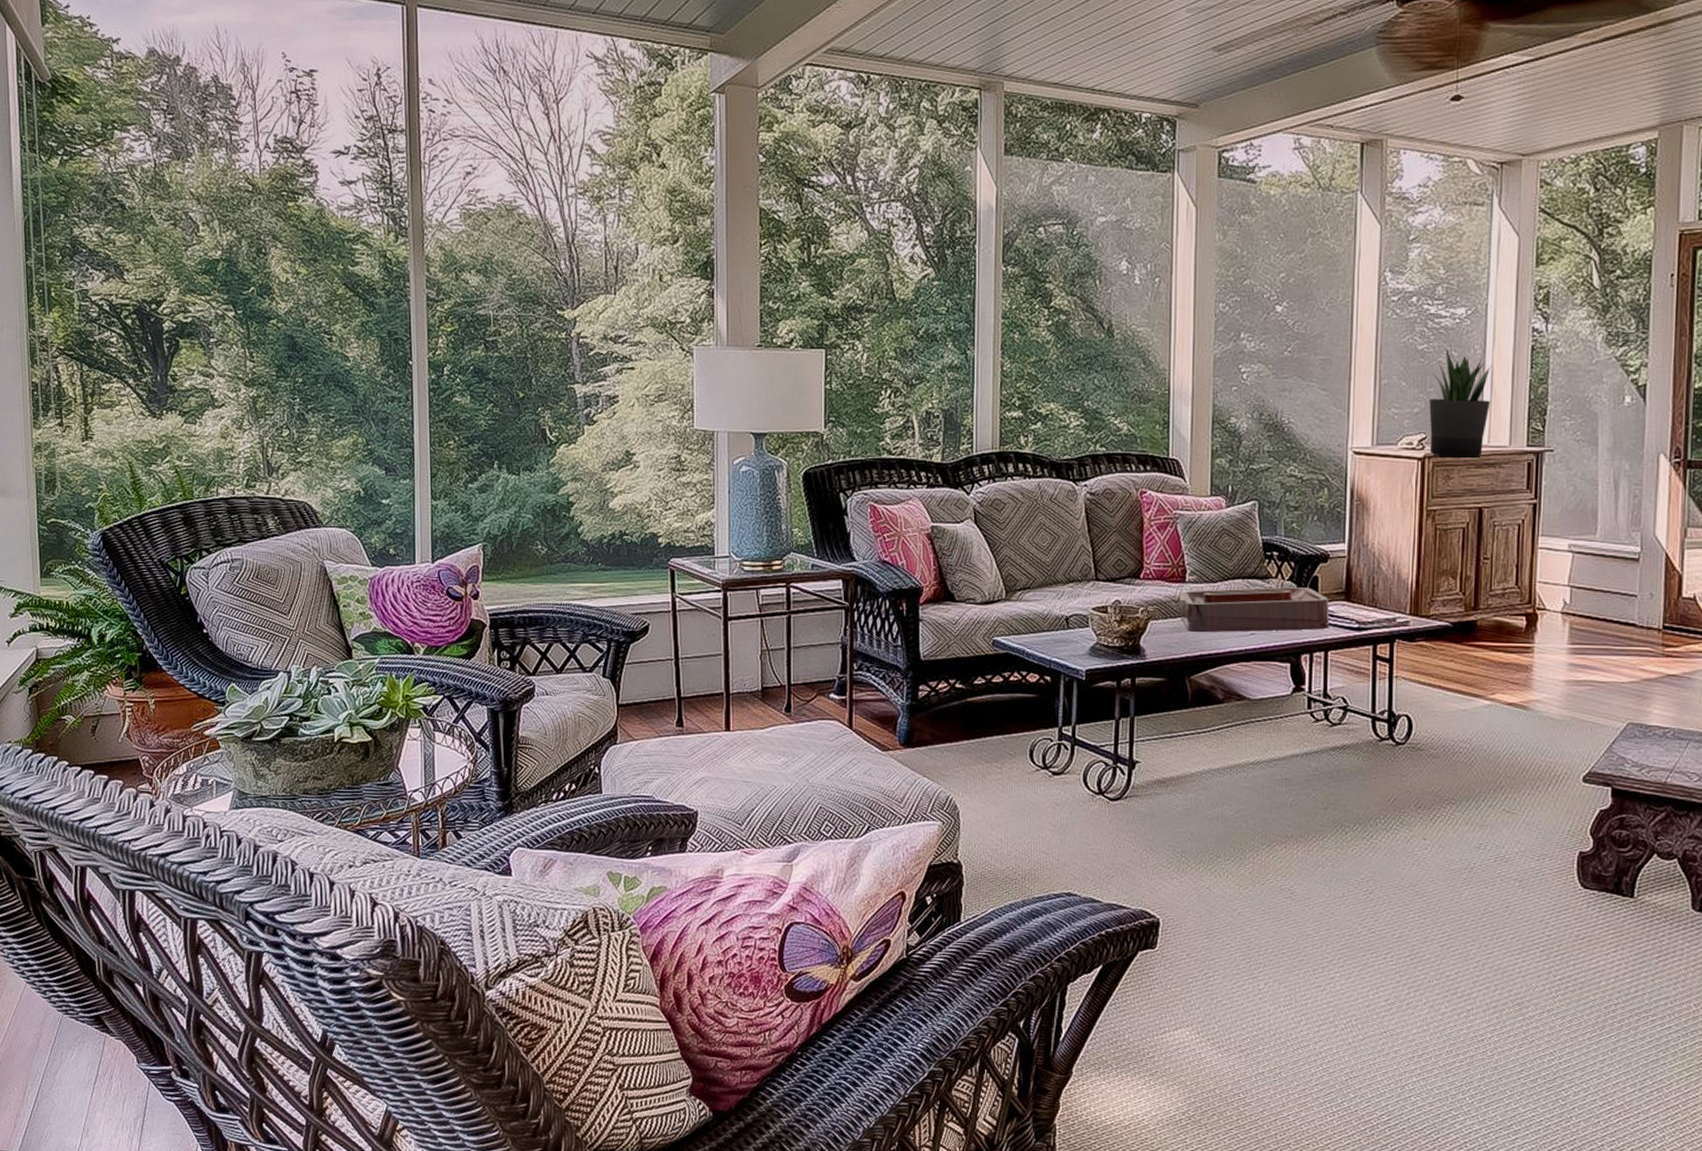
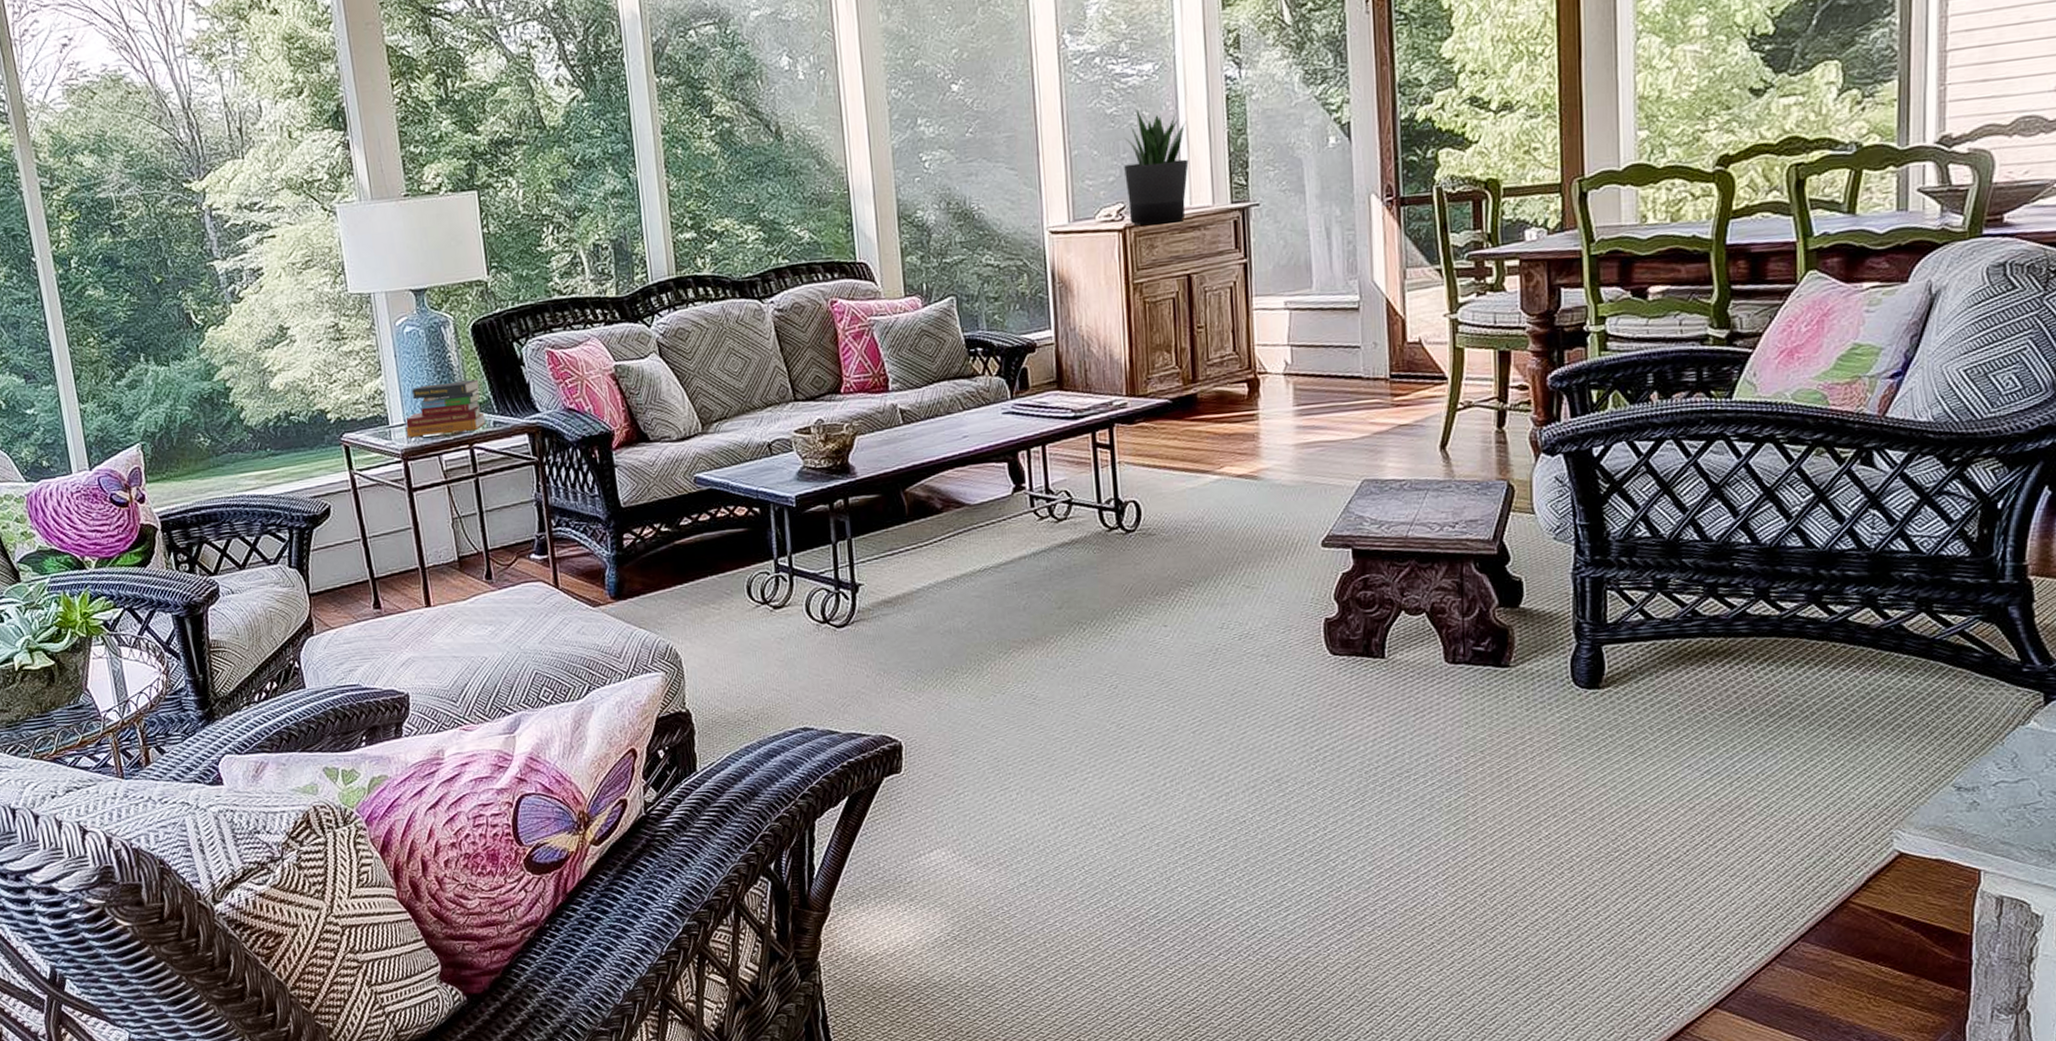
books: none [729,522,805,570] -> present [405,379,486,438]
decorative tray: present [1179,587,1330,633] -> none [884,380,1044,443]

